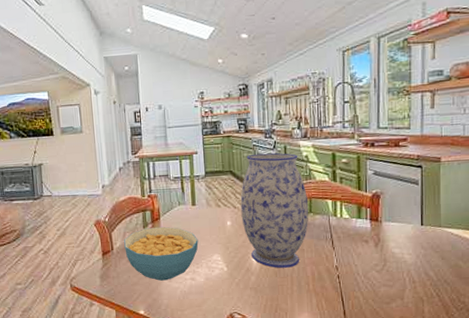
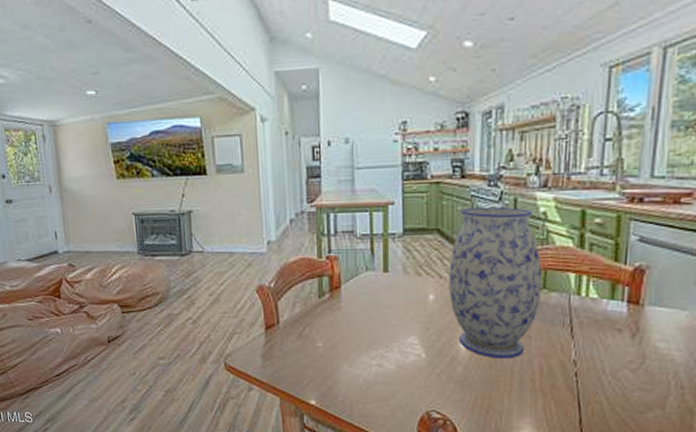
cereal bowl: present [124,226,199,281] -> none [293,297,390,365]

